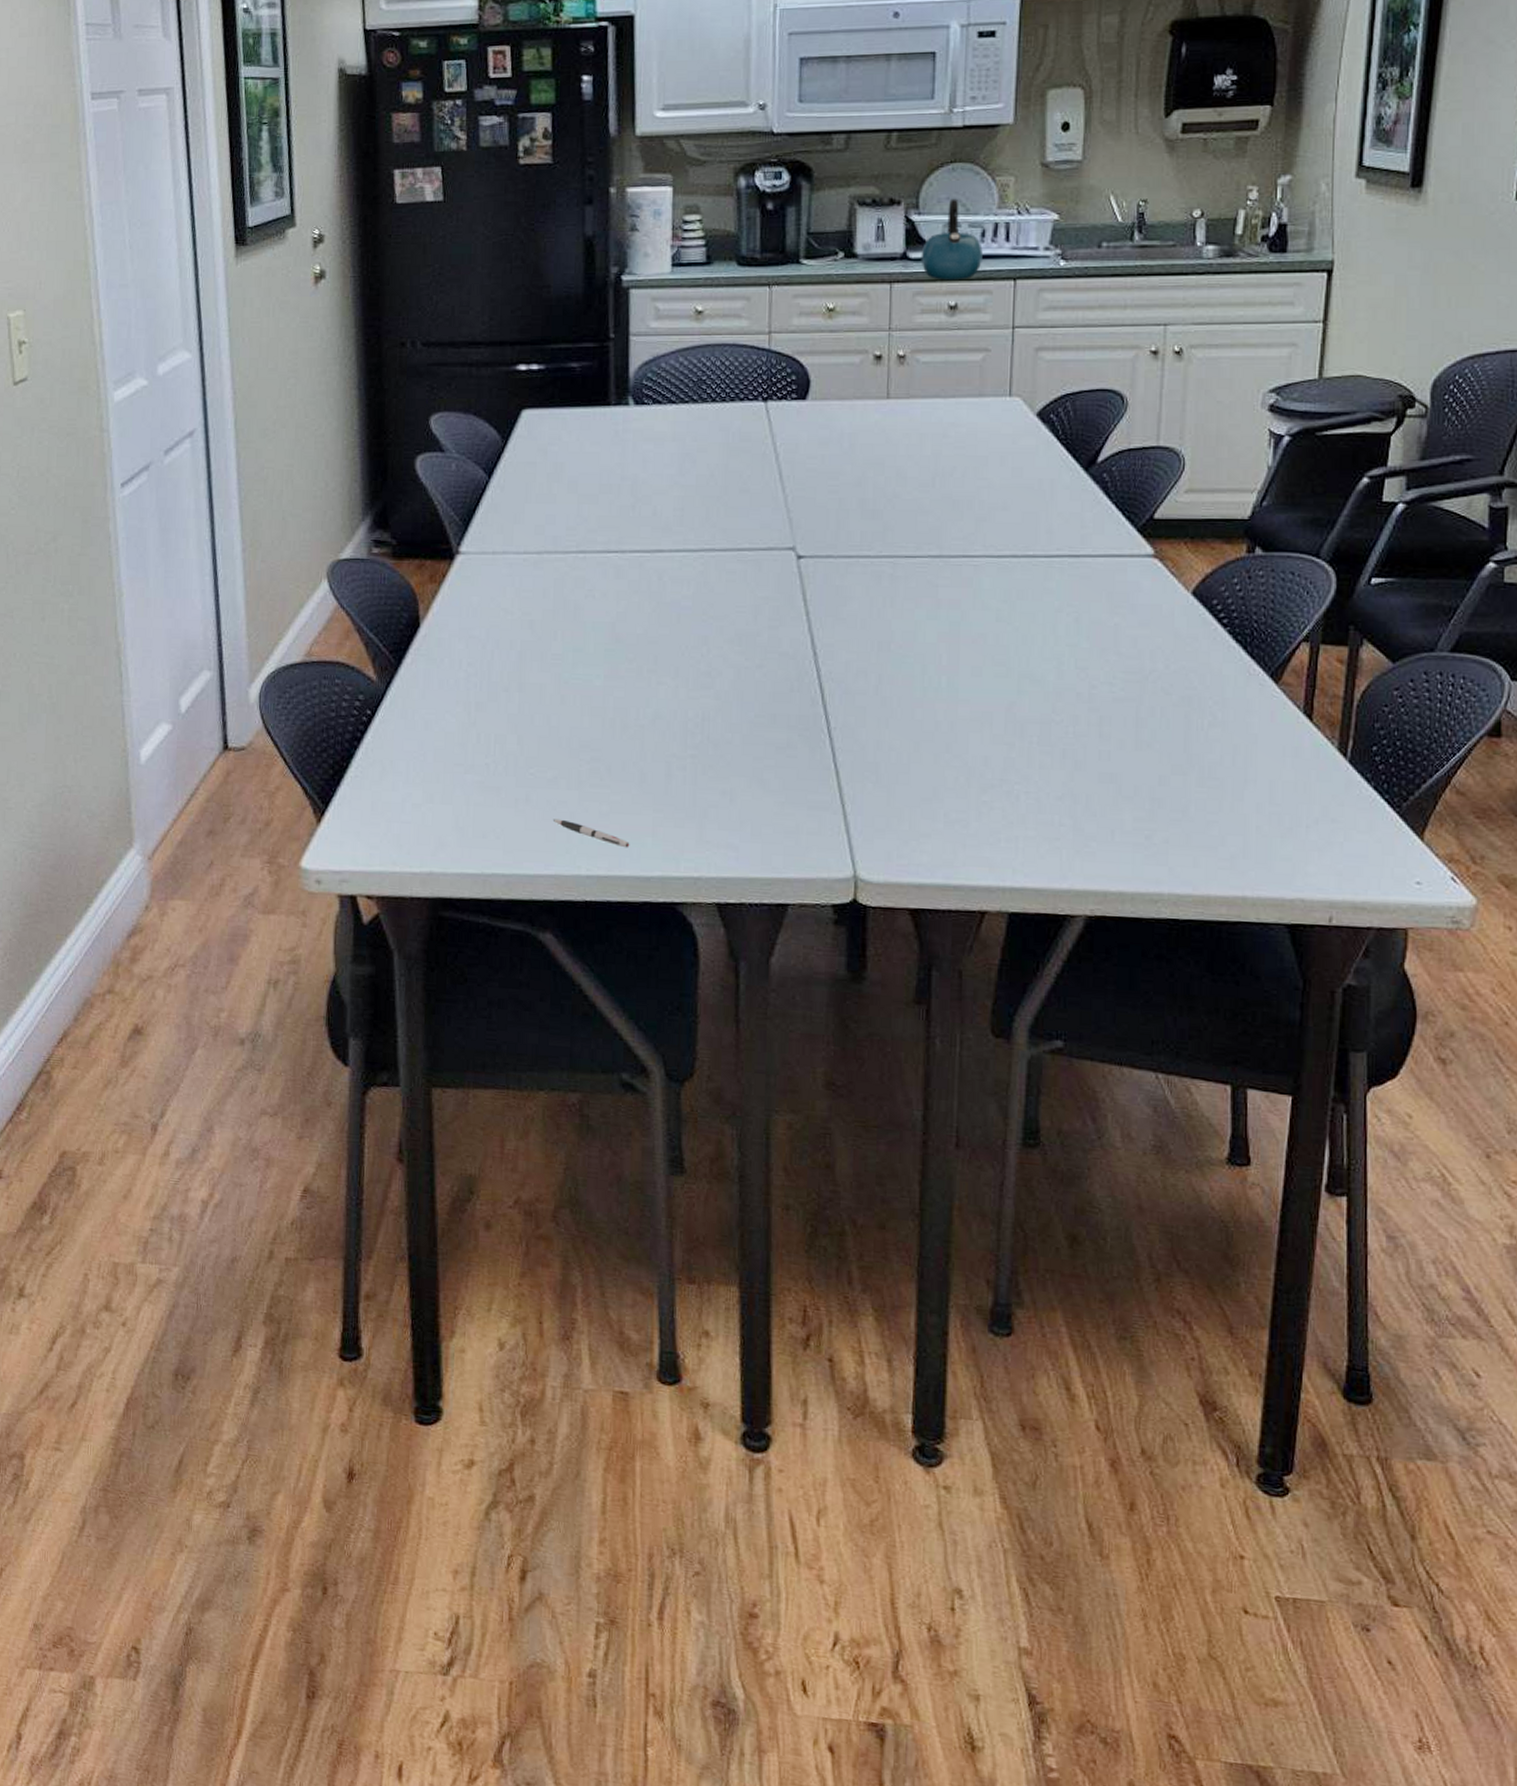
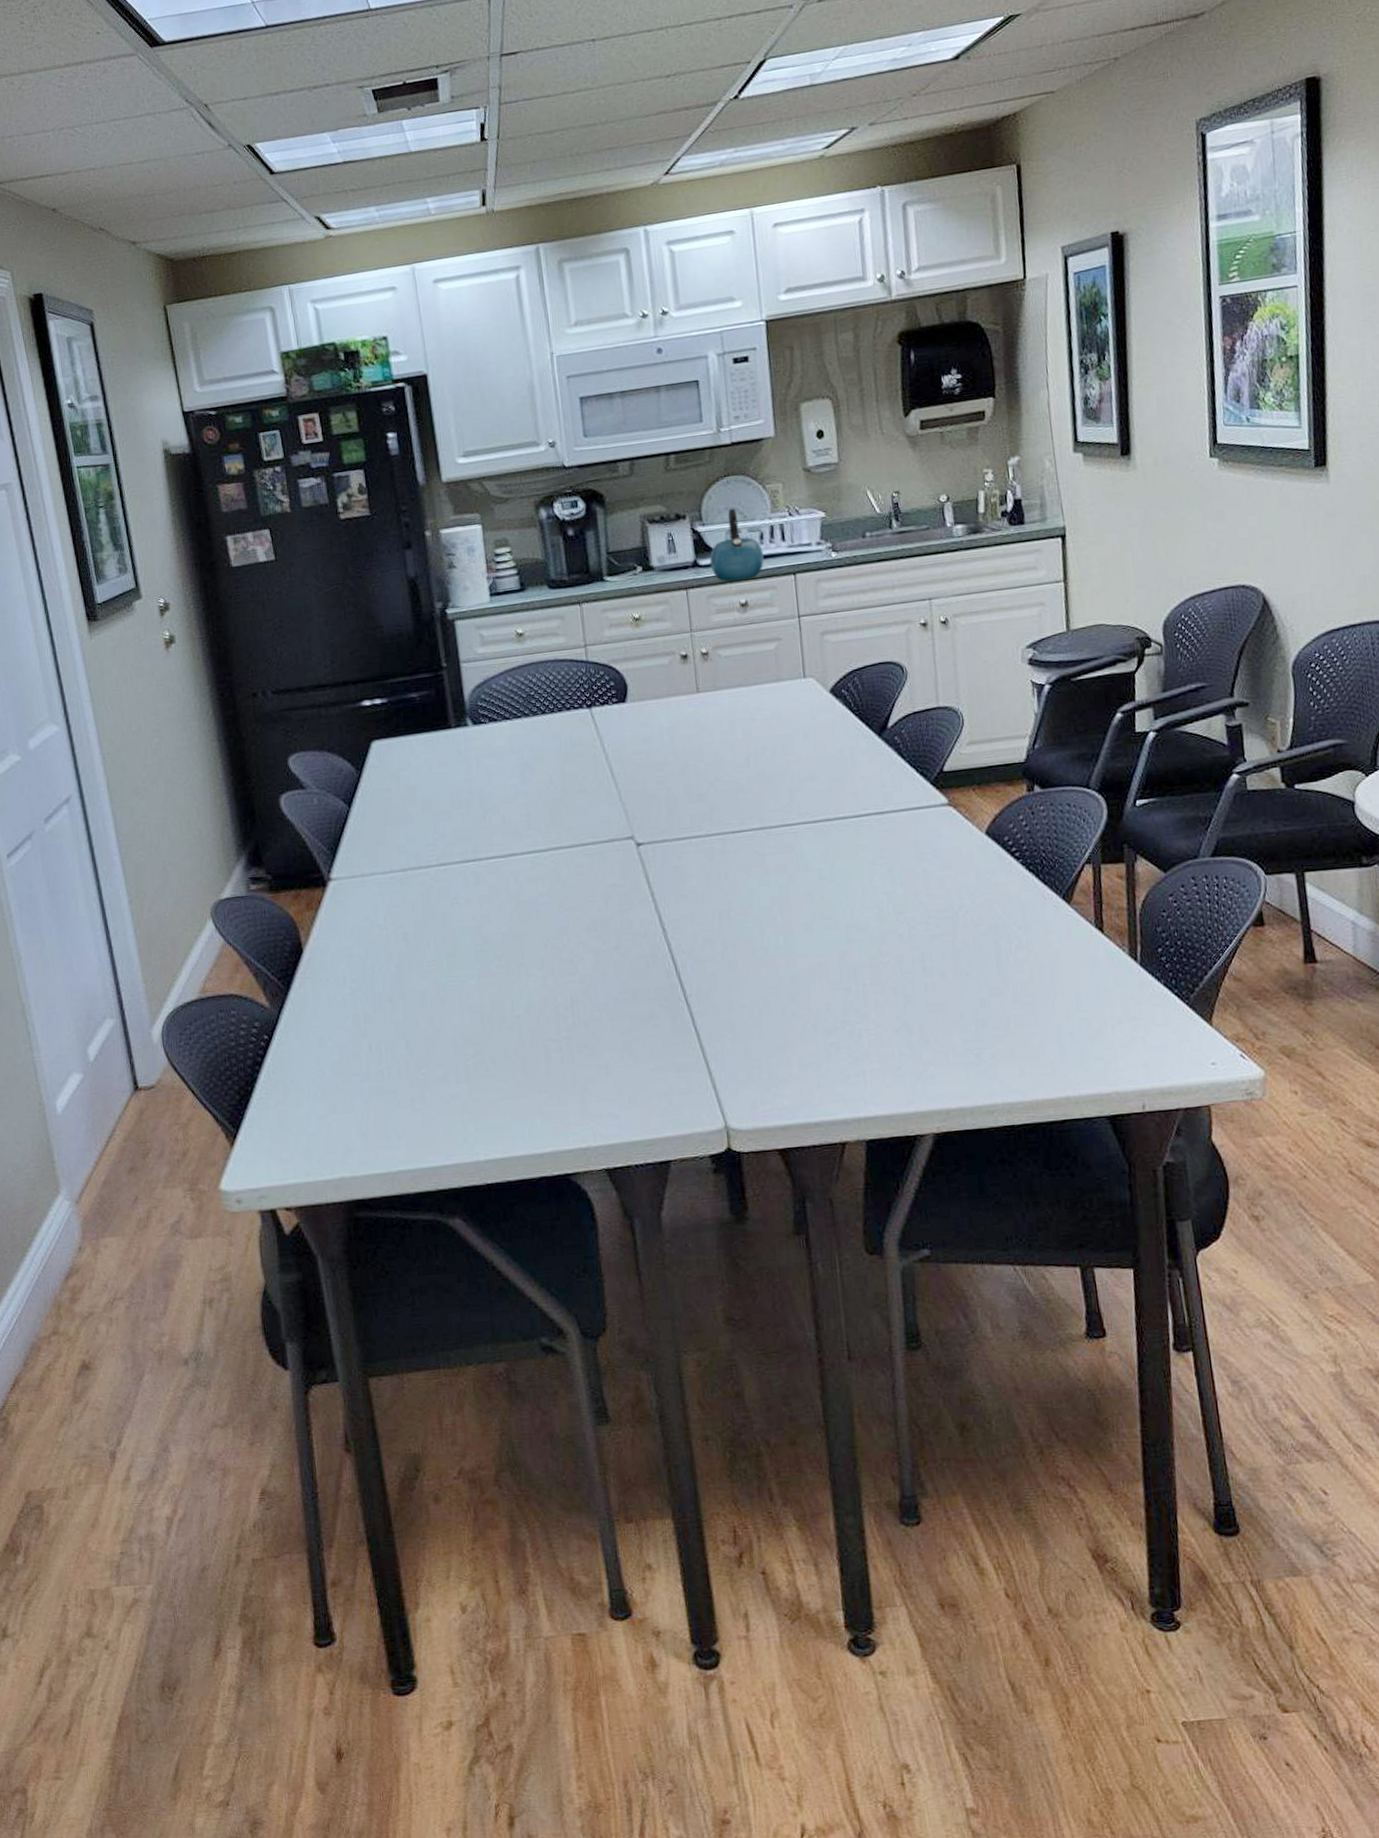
pen: present [554,819,630,848] -> none [448,1111,521,1130]

